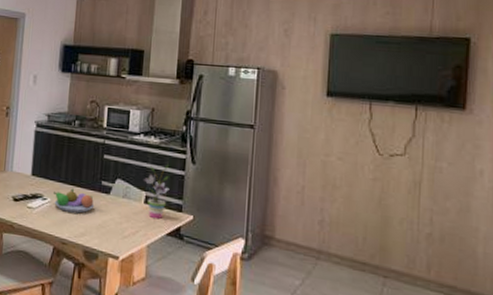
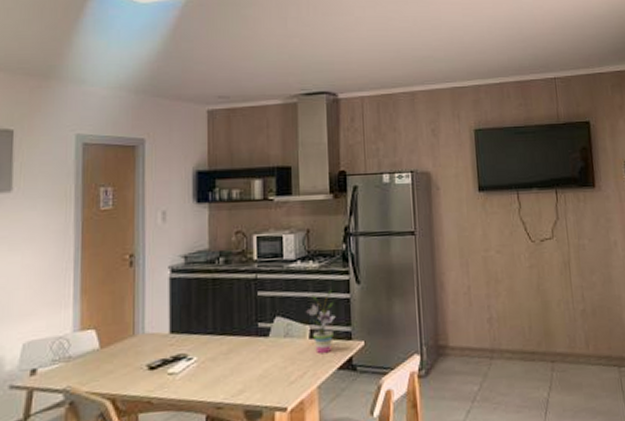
fruit bowl: present [54,188,95,214] -> none [201,339,252,369]

